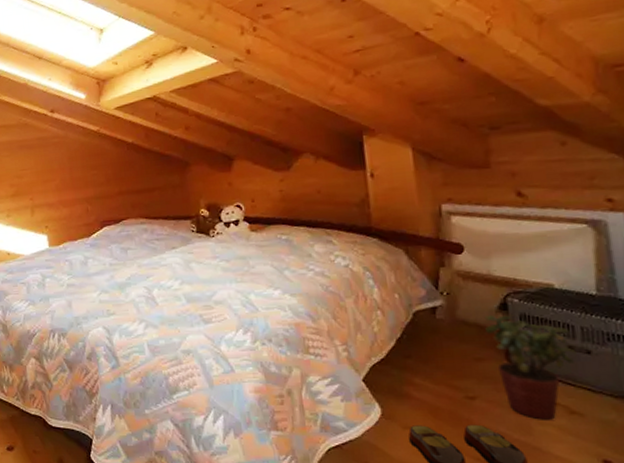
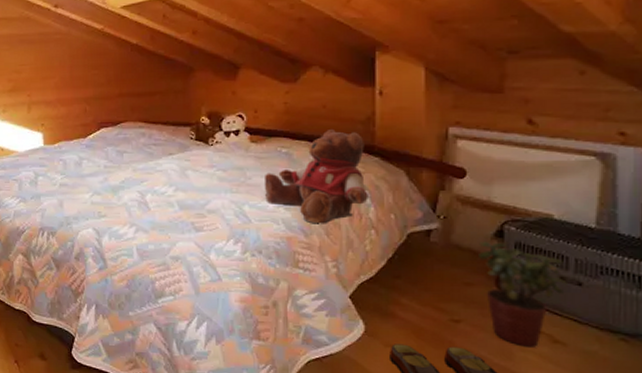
teddy bear: none [266,214,371,309] -> present [263,130,368,224]

